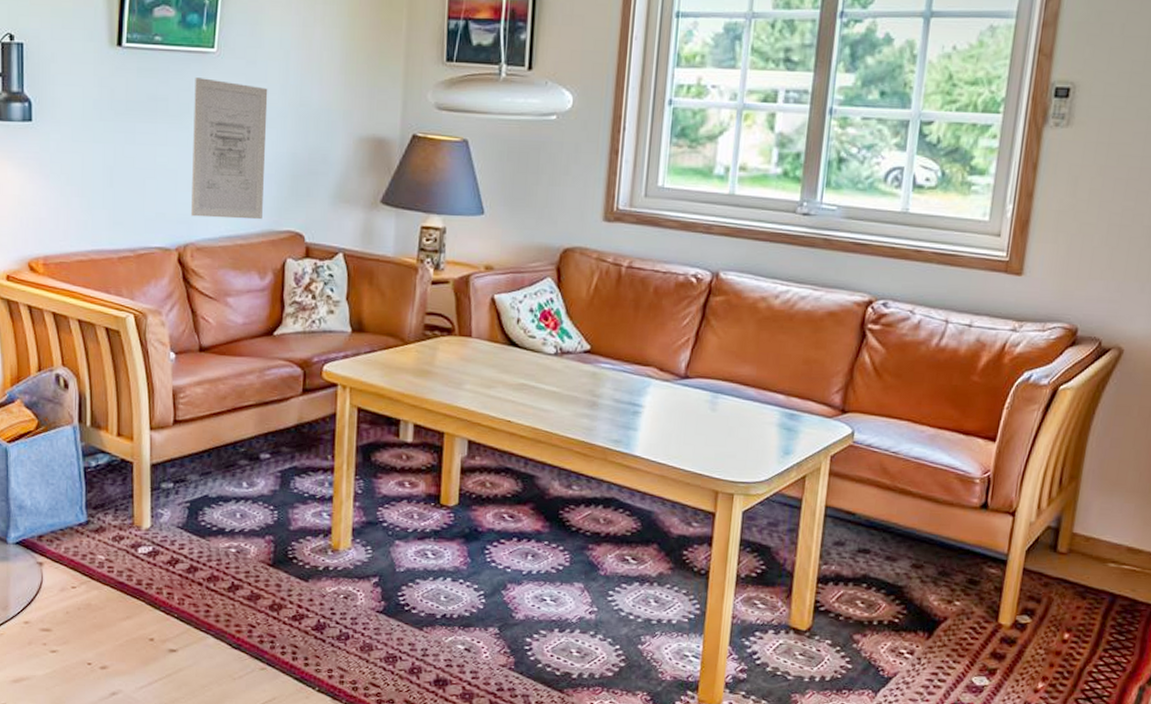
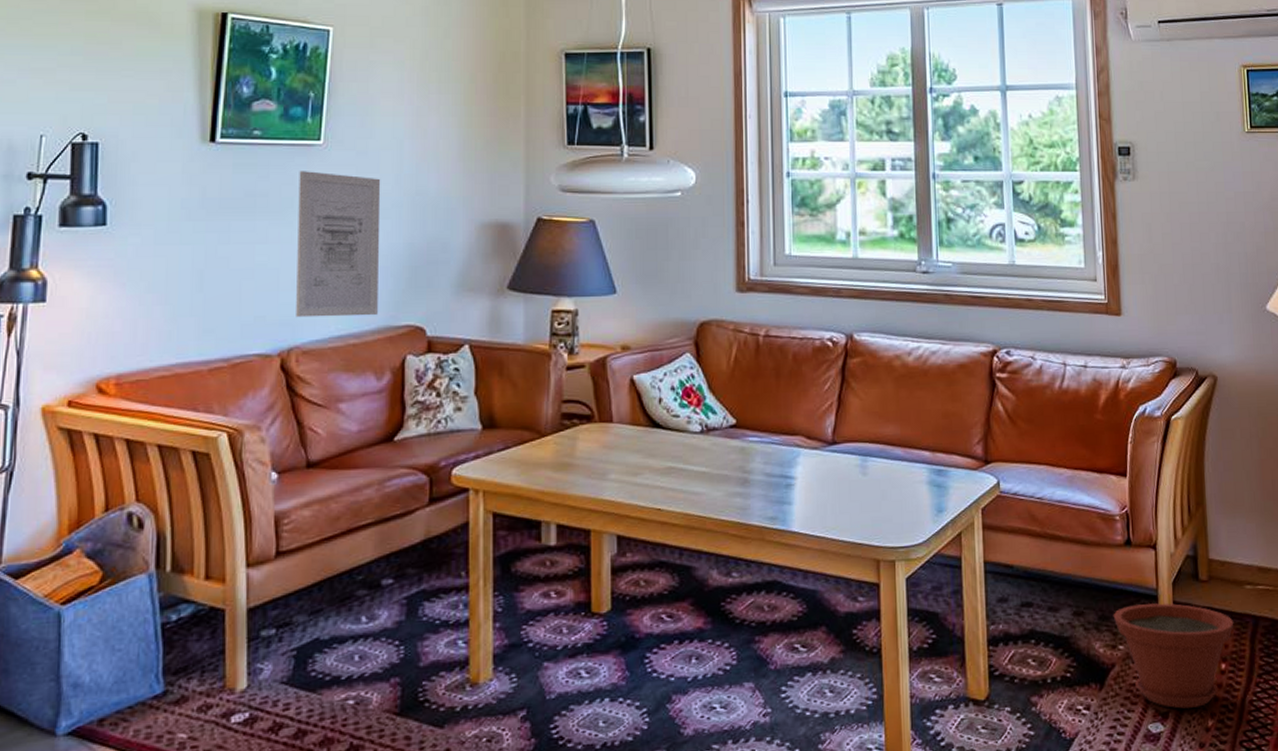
plant pot: none [954,566,1088,669] -> present [1113,603,1234,709]

